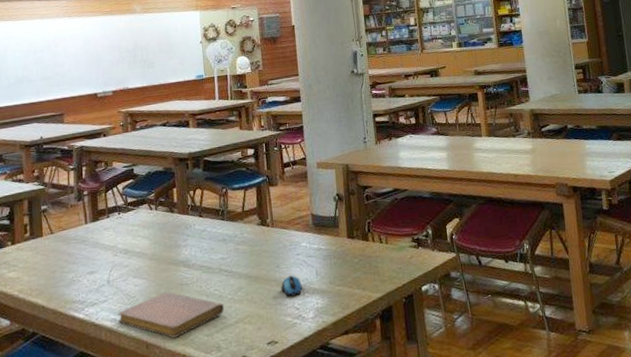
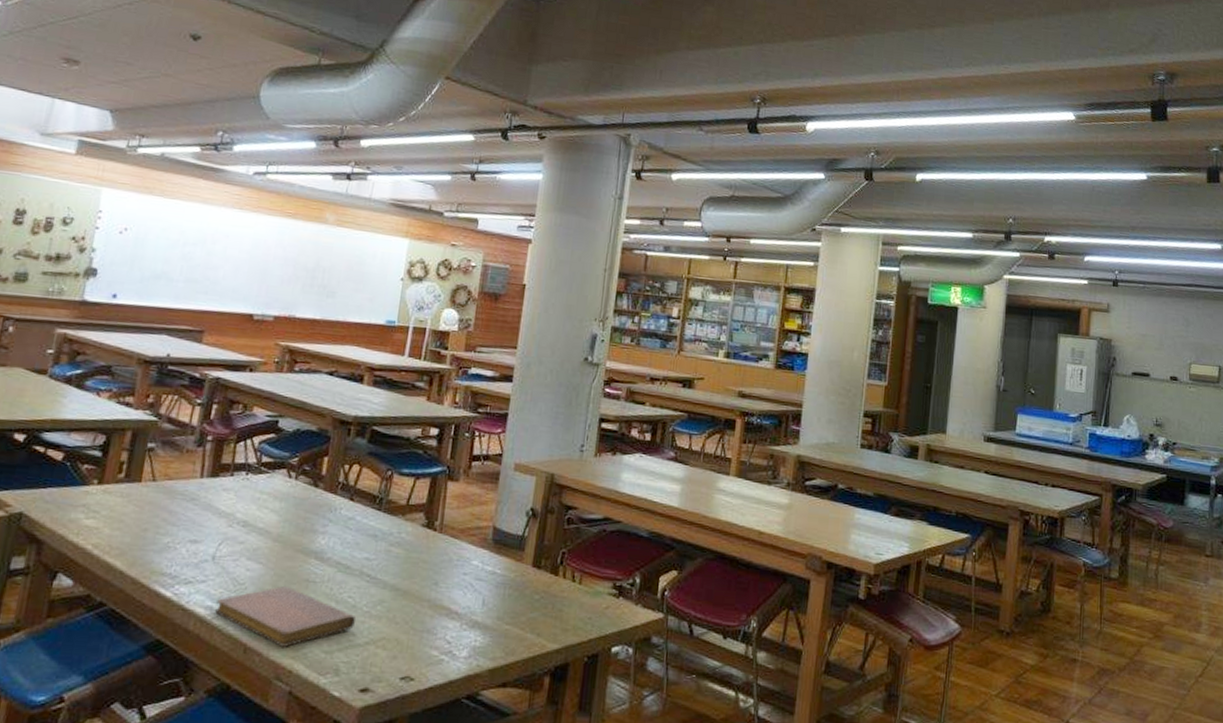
computer mouse: present [281,275,303,297] -> none [433,598,462,626]

